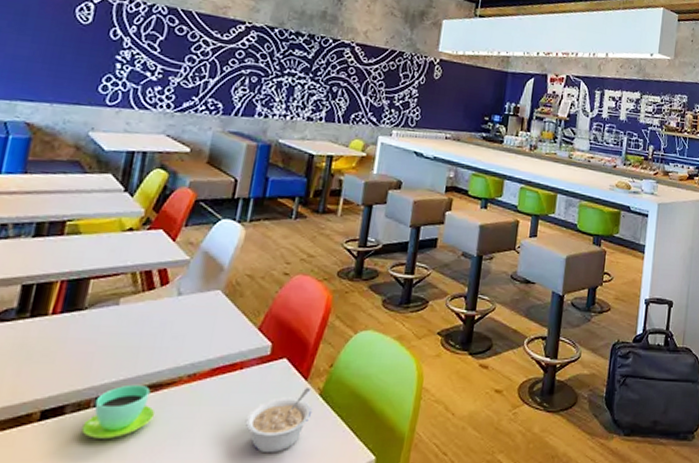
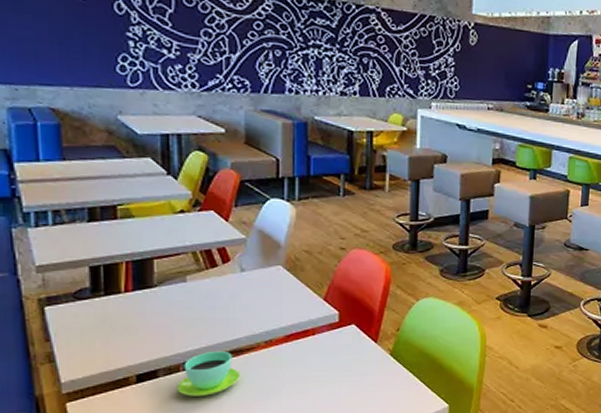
legume: present [245,388,313,454] -> none [325,349,386,405]

